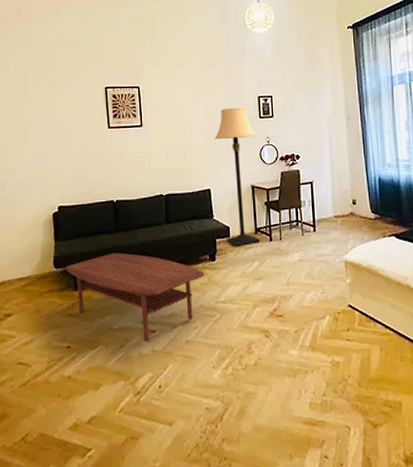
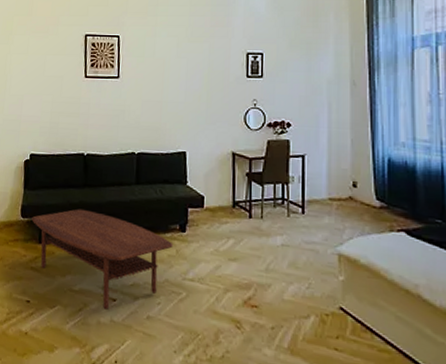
lamp: present [214,107,260,246] -> none [194,63,242,220]

